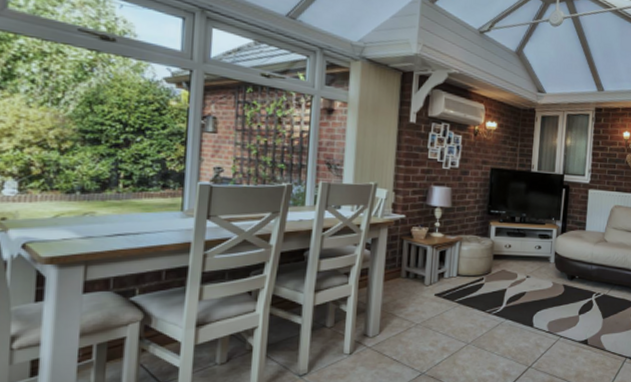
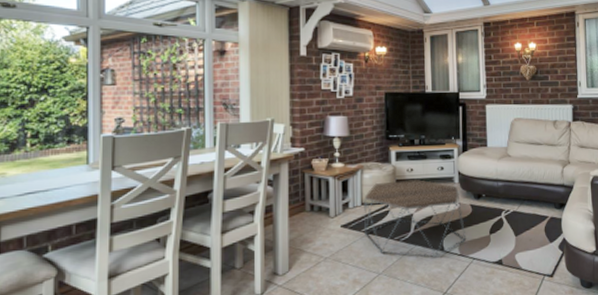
coffee table: none [457,255,556,332] -> present [363,178,467,257]

